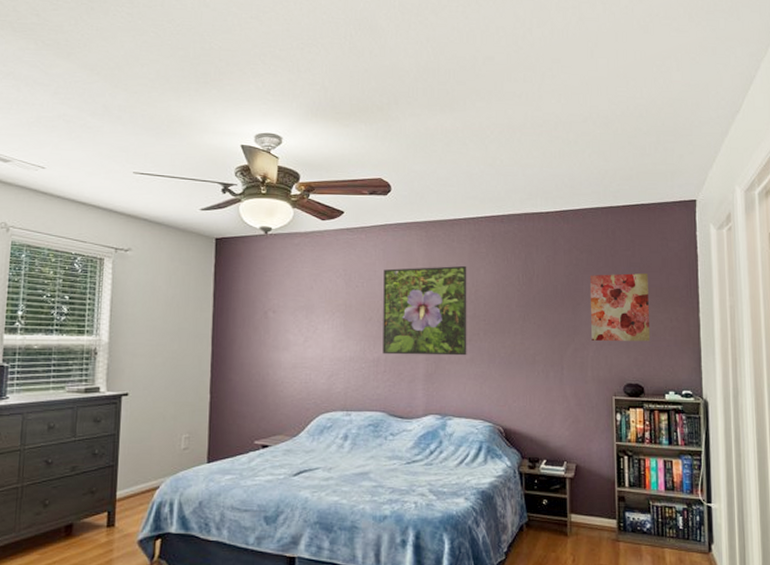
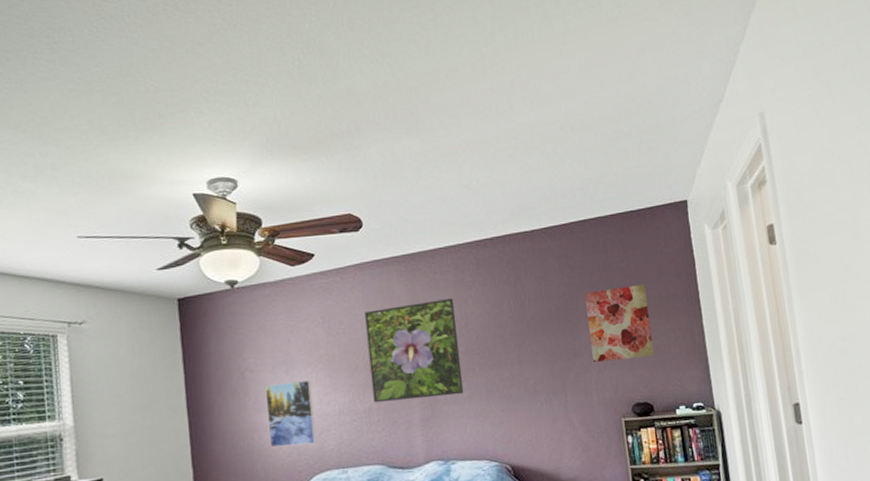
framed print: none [282,325,327,385] -> present [264,379,318,448]

